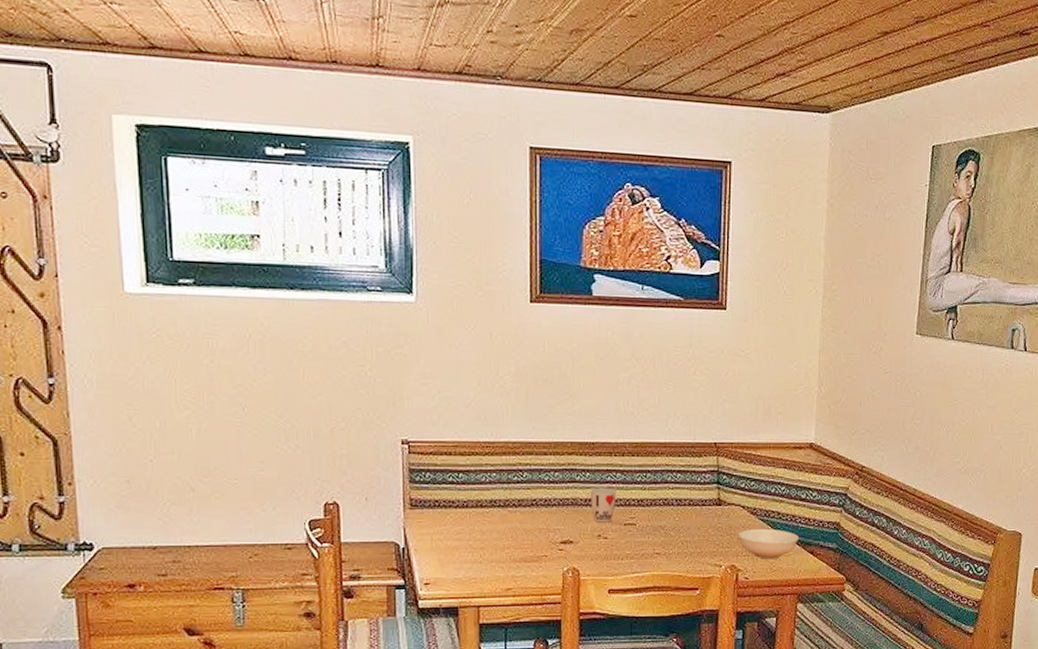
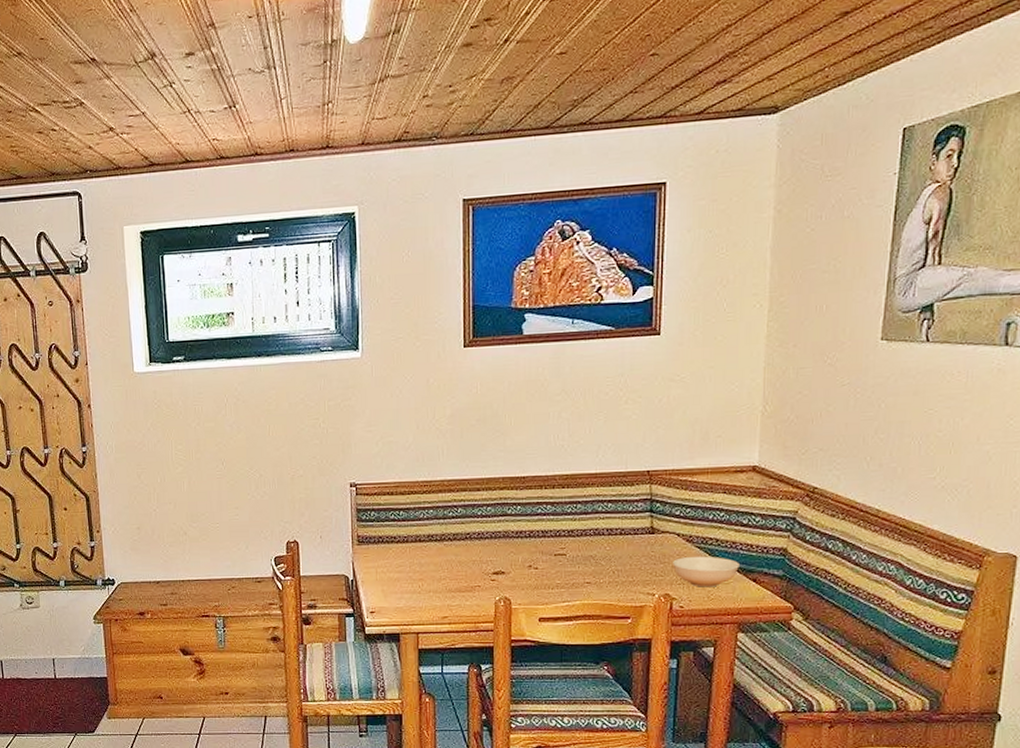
cup: present [590,487,617,523] -> none [521,519,547,554]

